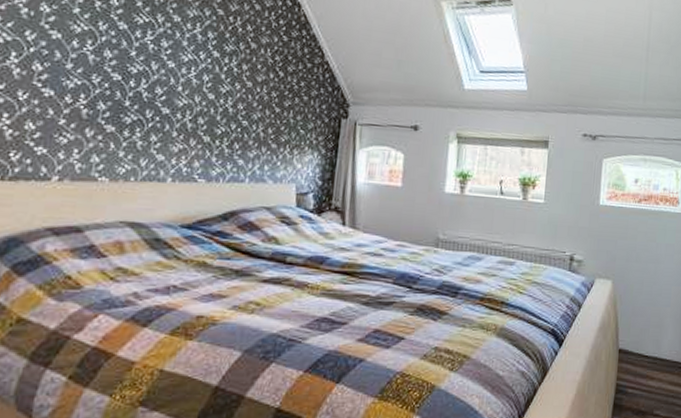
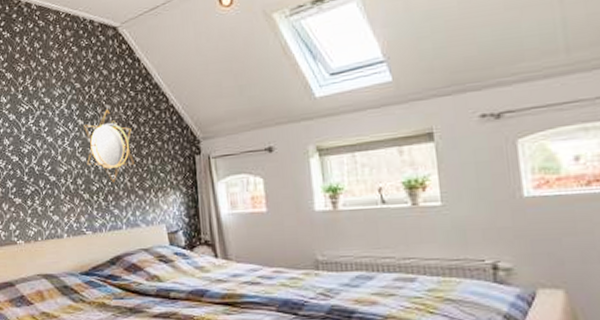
home mirror: none [214,48,277,129] -> present [84,110,134,182]

